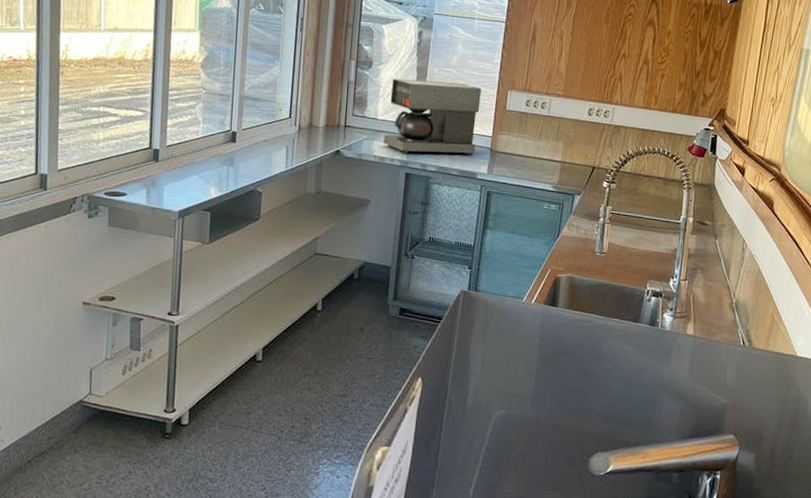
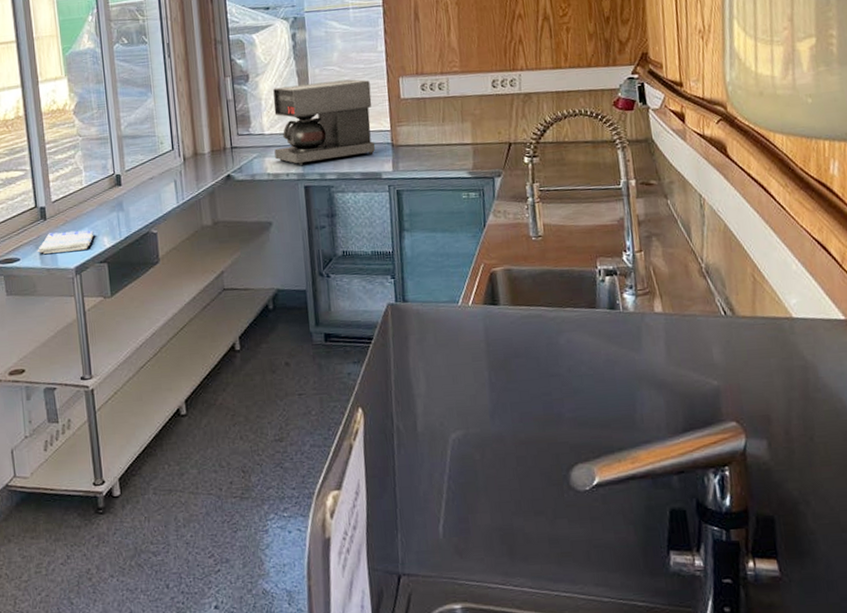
dish towel: none [144,175,203,196] -> present [37,230,94,254]

